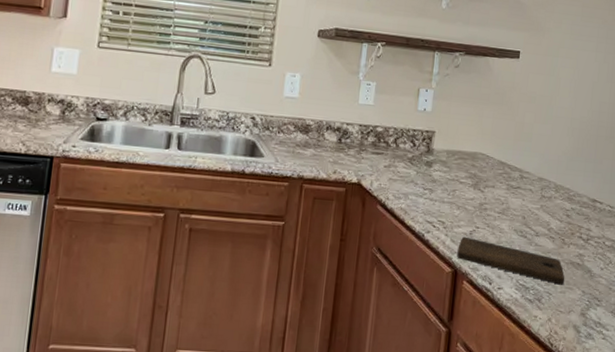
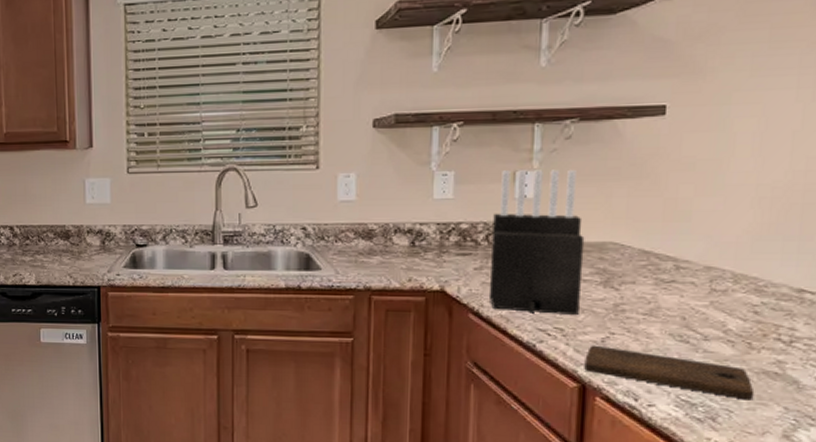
knife block: none [393,86,464,212] -> present [488,169,585,316]

